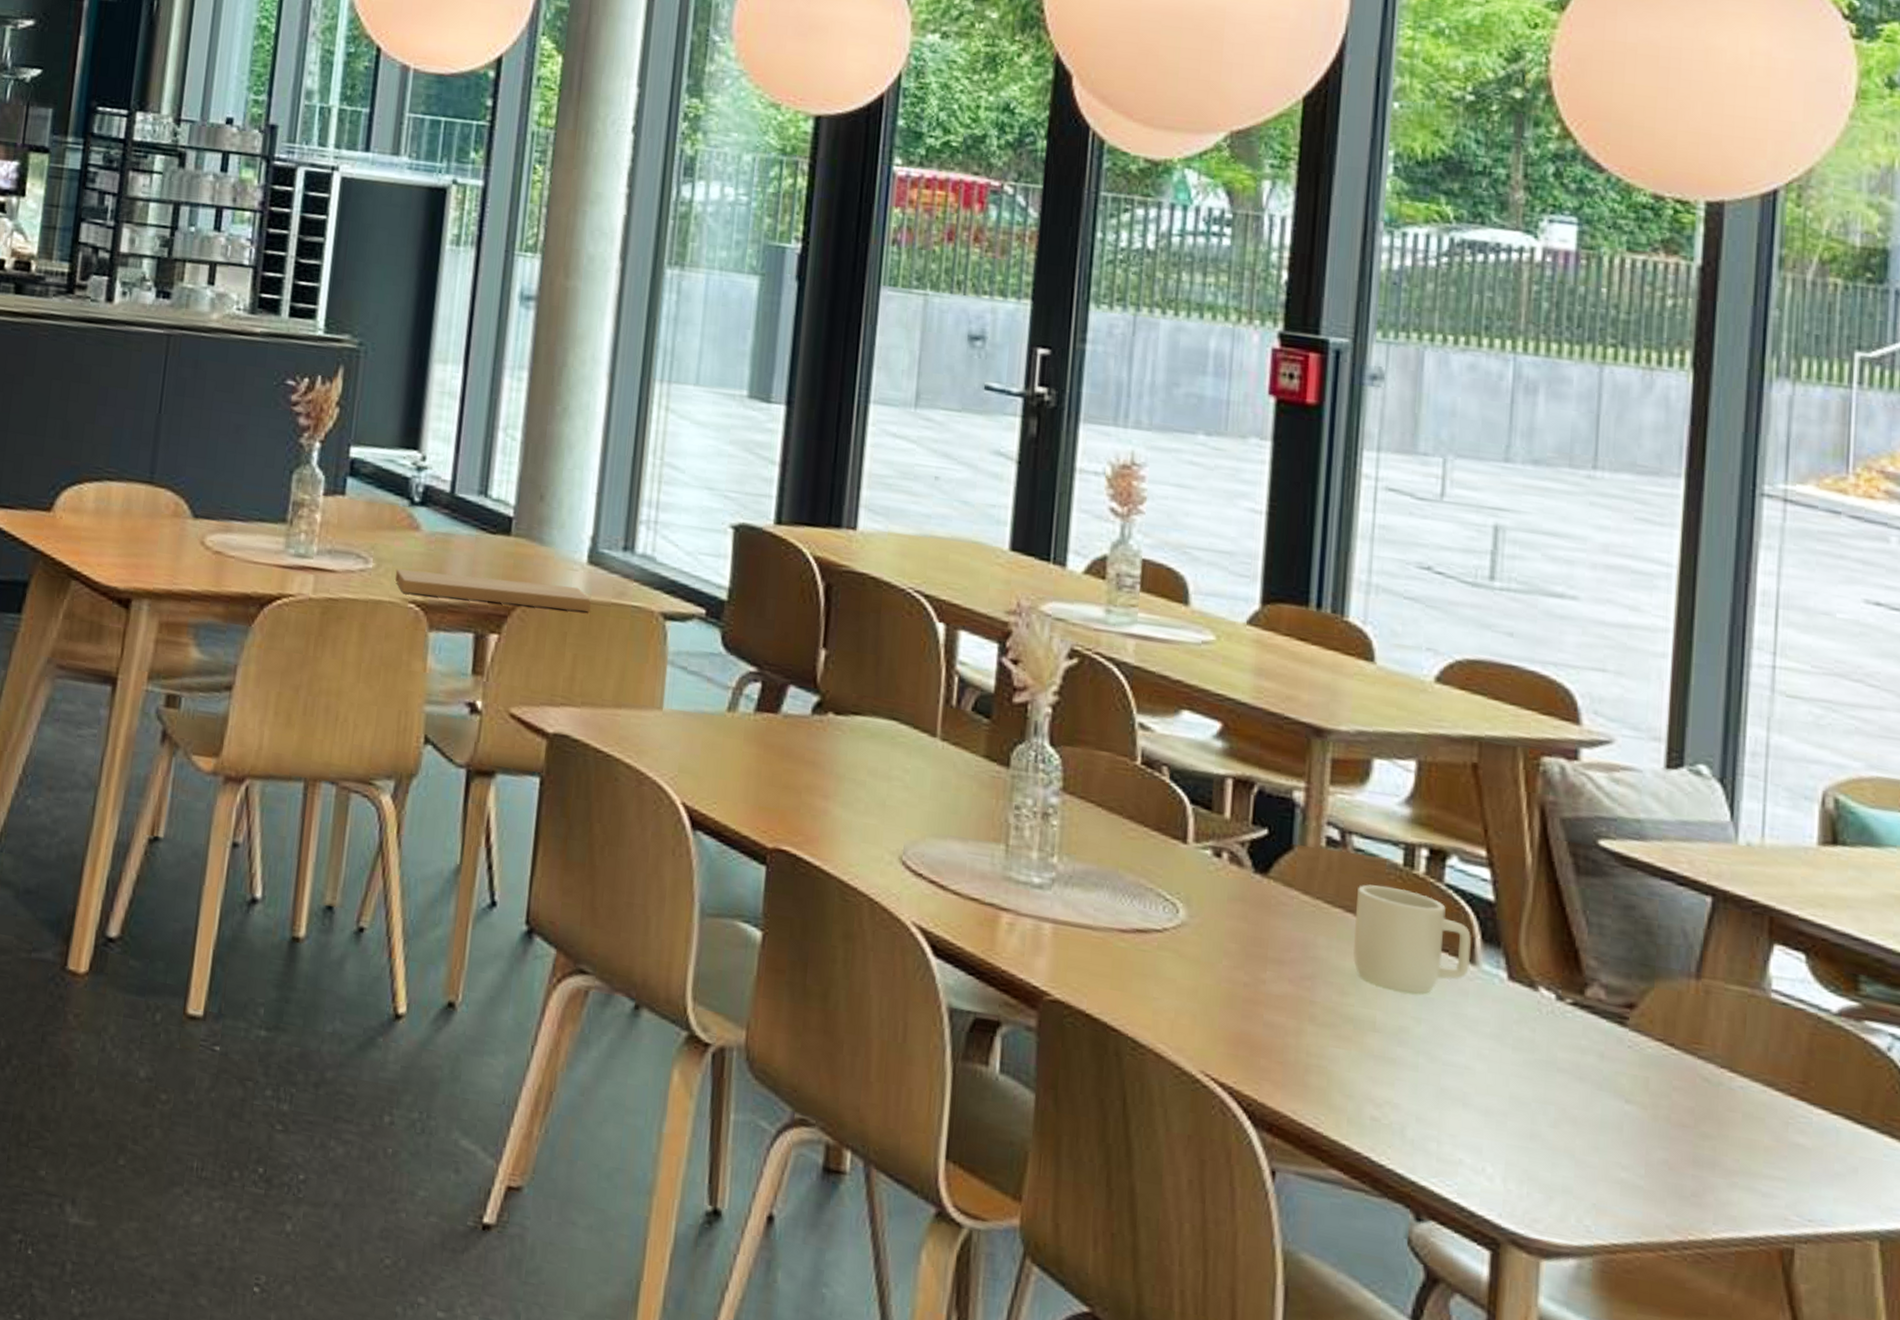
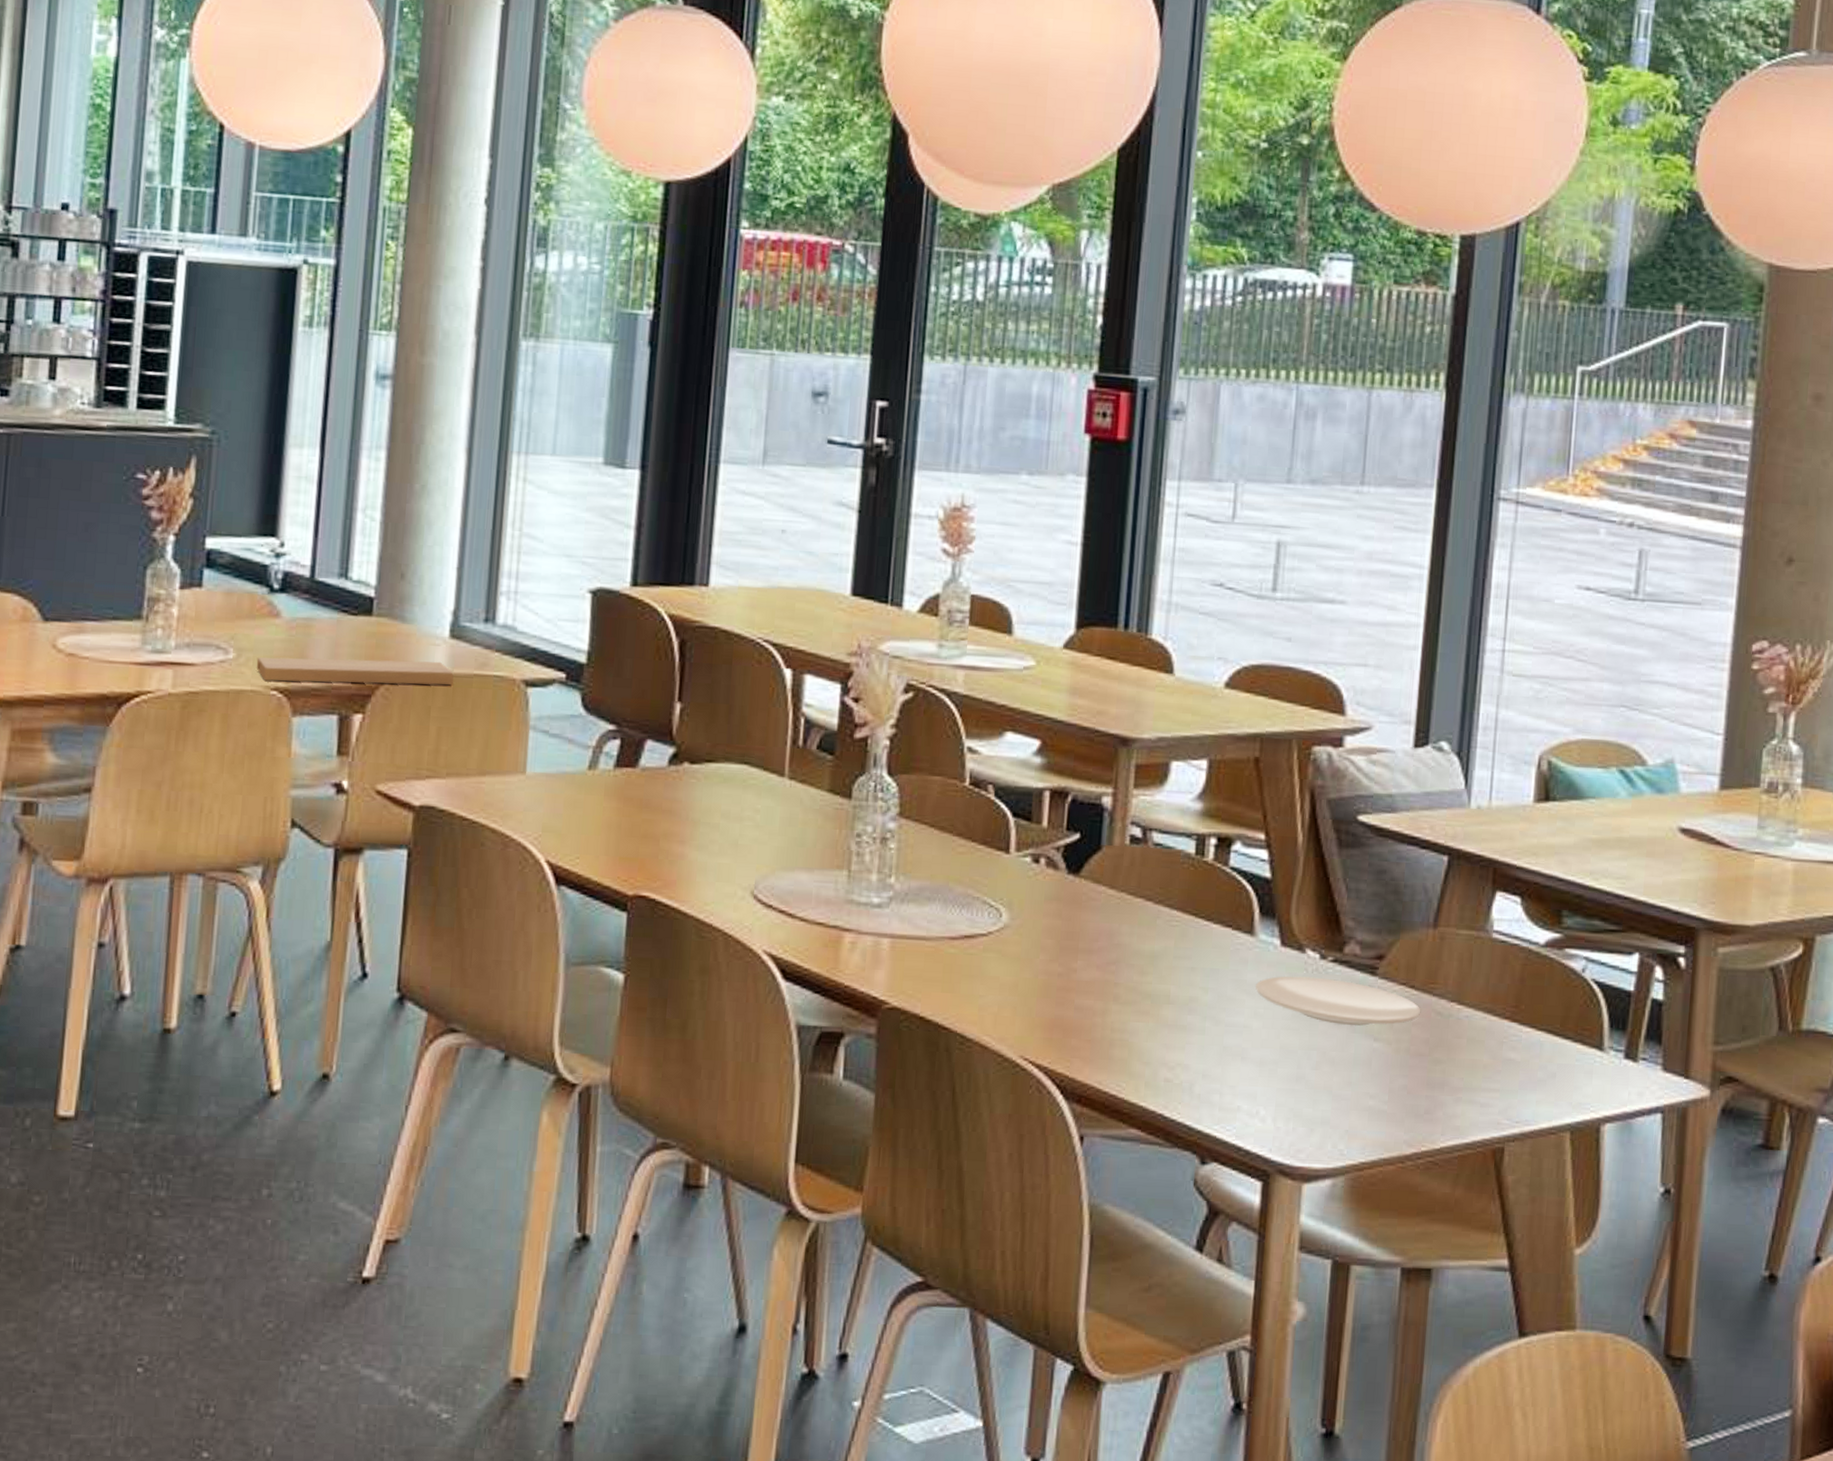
mug: present [1352,884,1471,994] -> none [1151,874,1251,967]
plate: none [1478,1014,1684,1086] -> present [1256,976,1421,1026]

